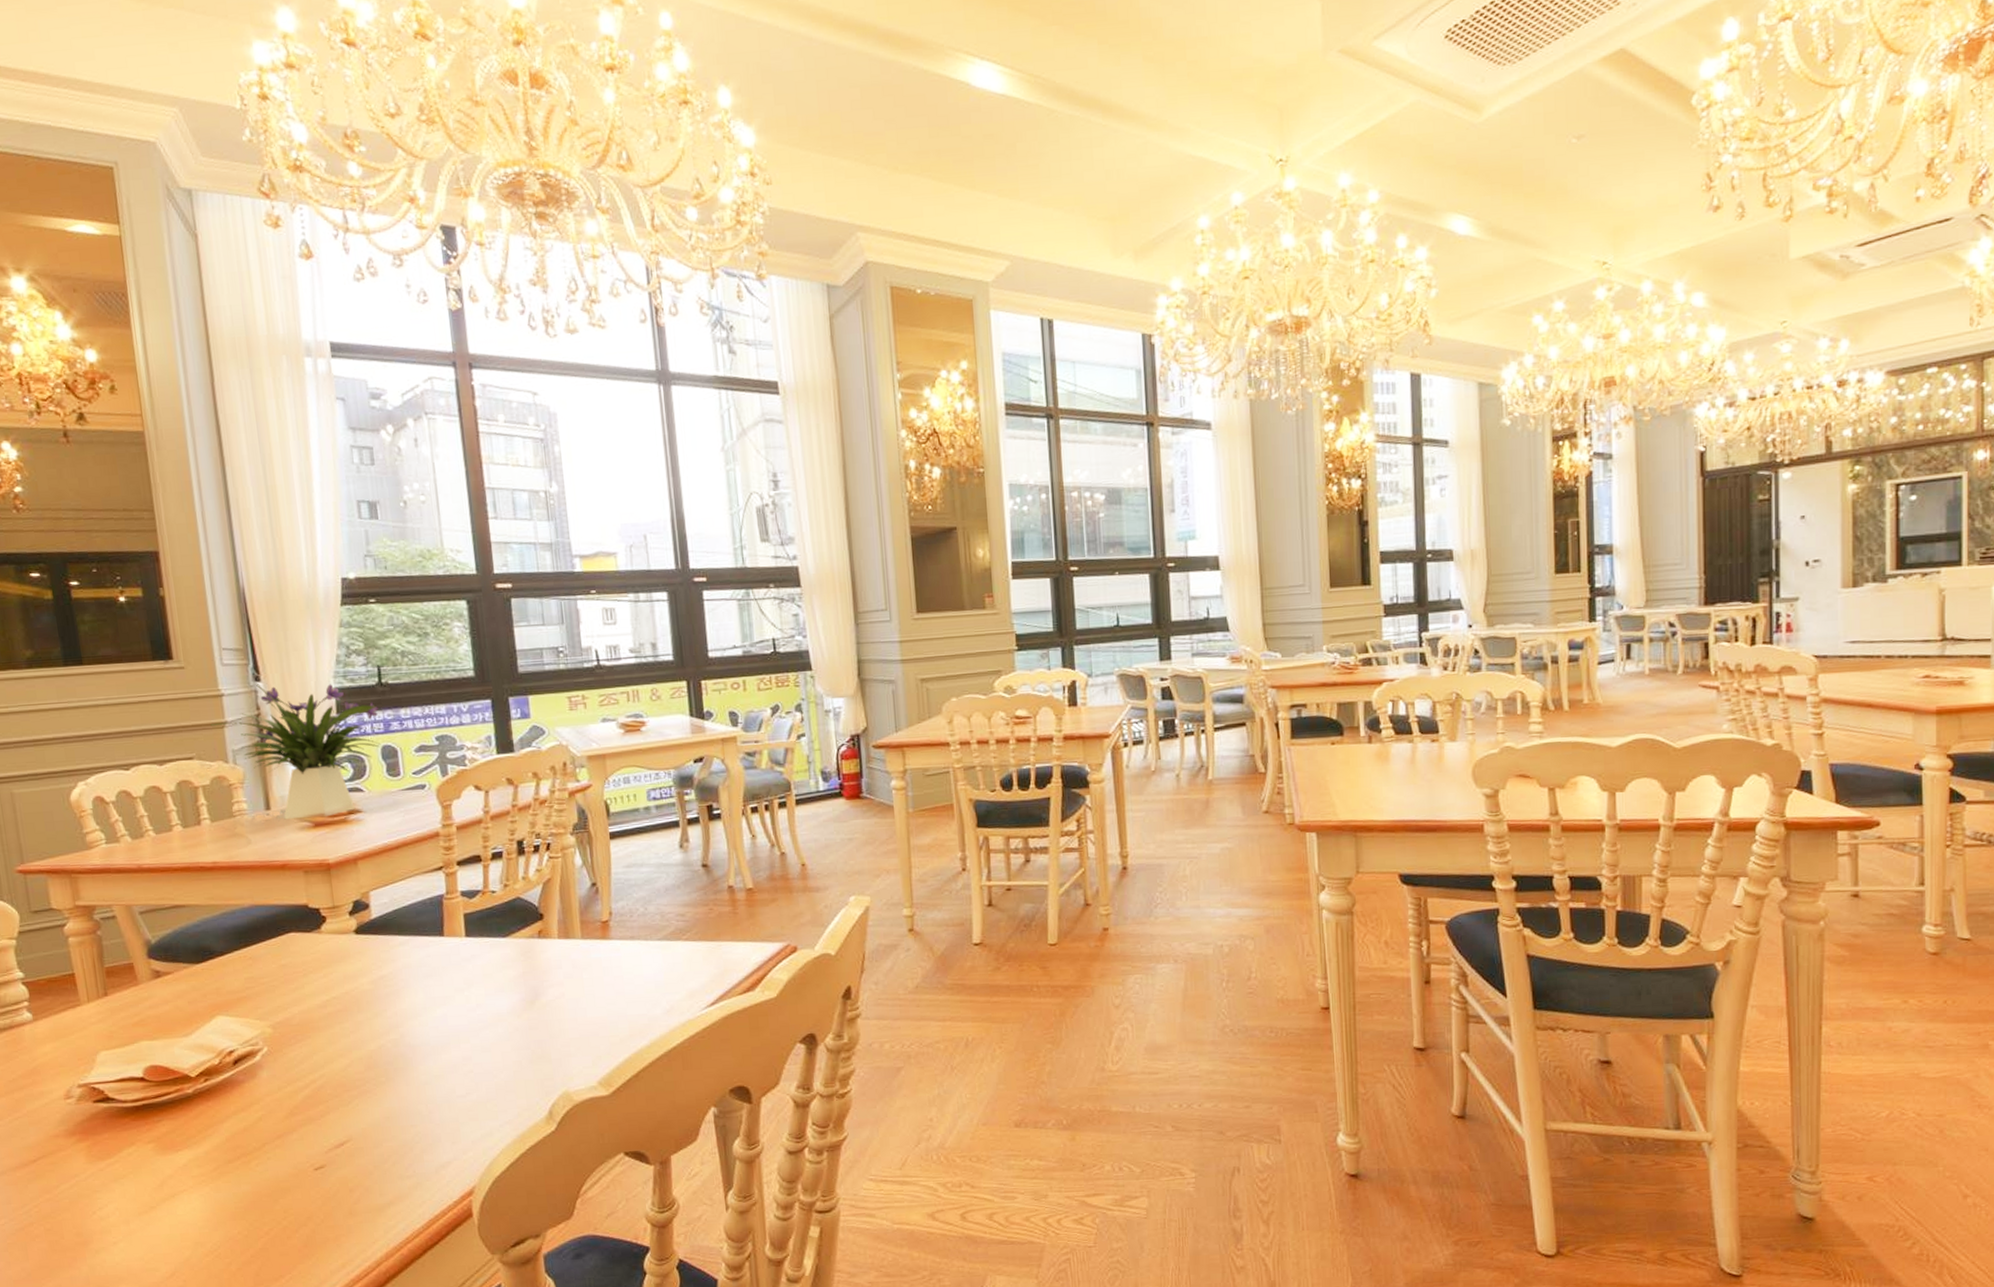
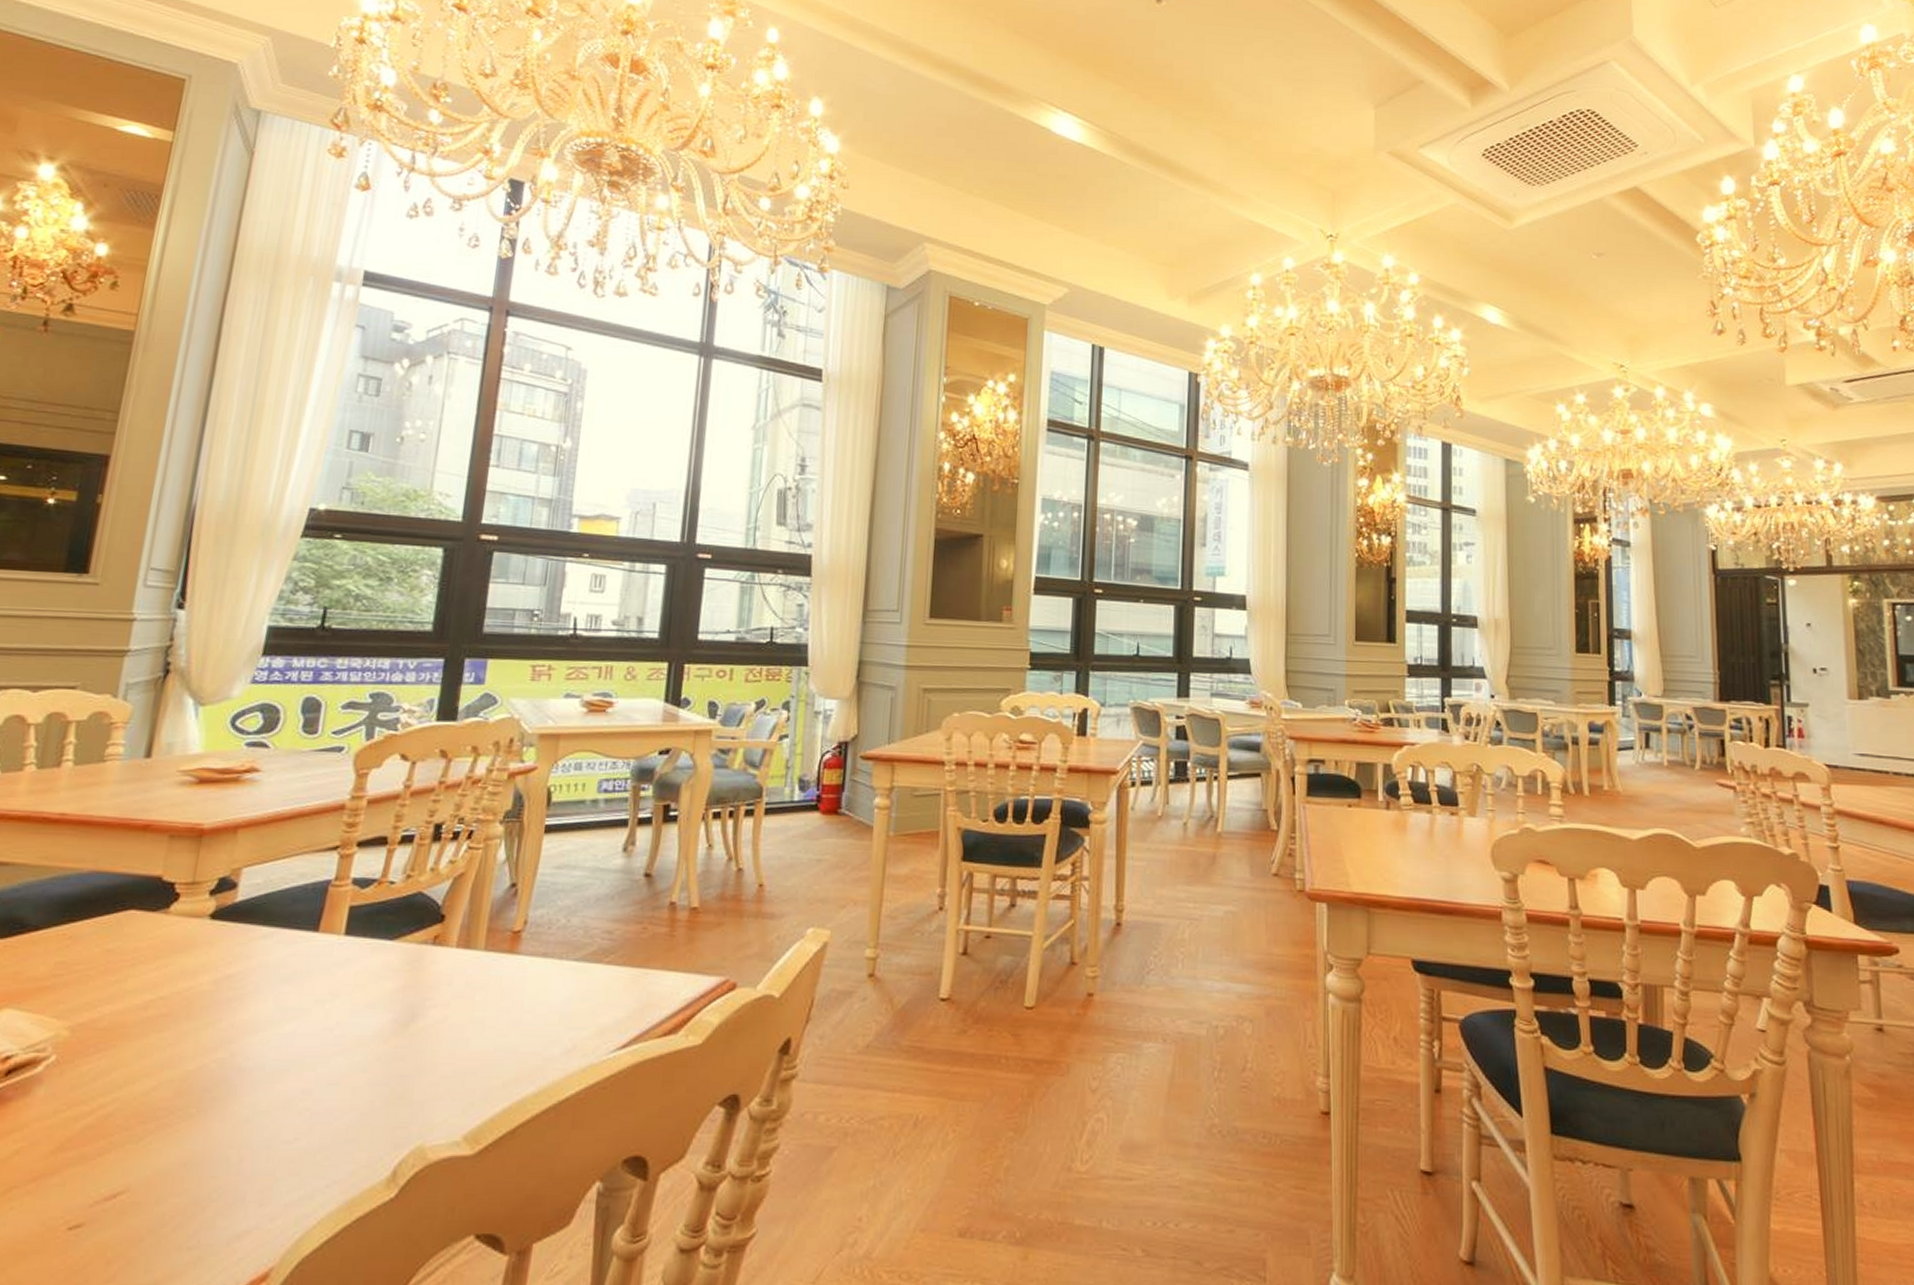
flower arrangement: present [210,681,386,820] -> none [109,608,315,773]

